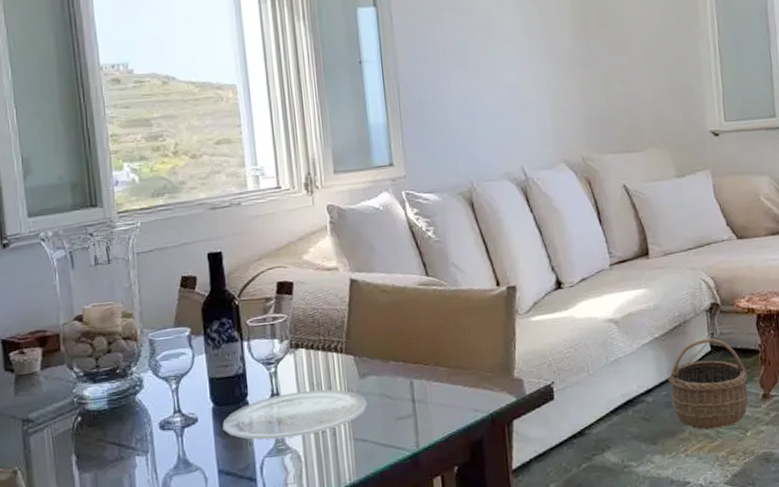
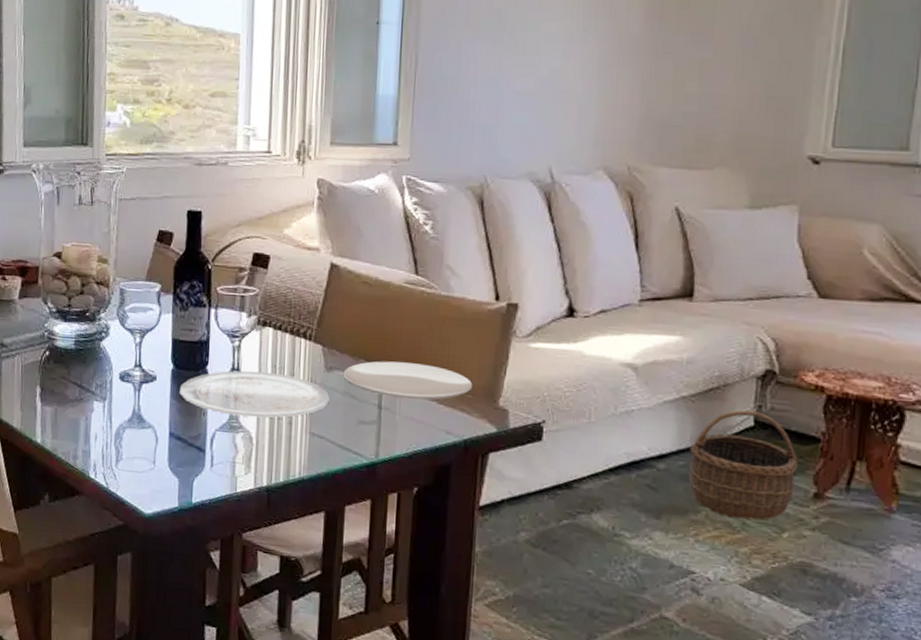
plate: none [376,353,490,390] -> present [343,361,473,400]

